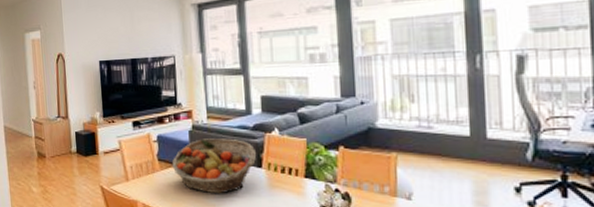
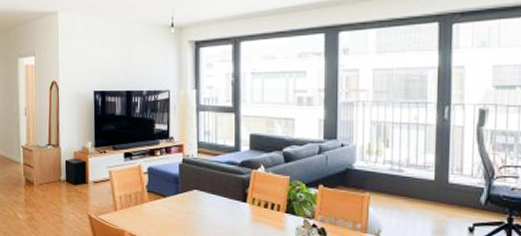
fruit basket: present [172,138,257,194] -> none [160,172,243,226]

